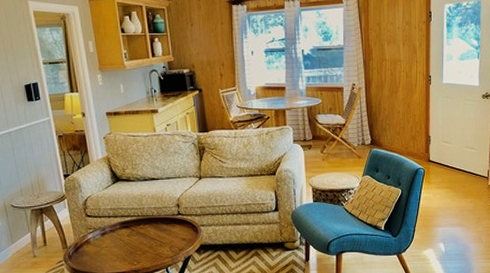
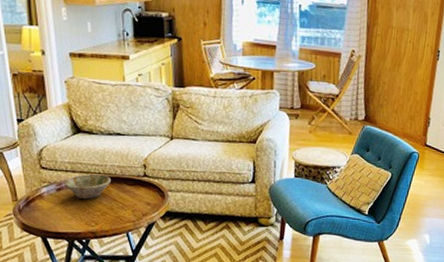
bowl: none [108,216,149,241] -> present [65,173,111,200]

